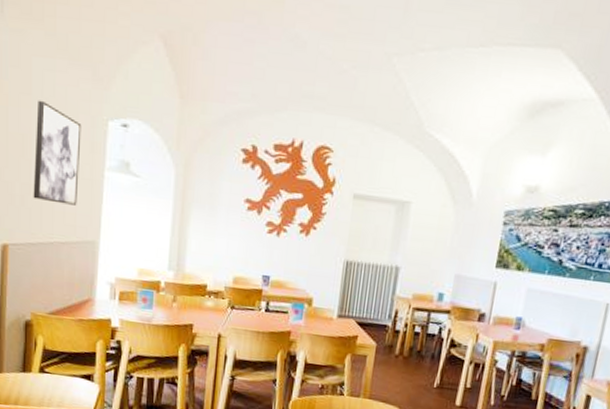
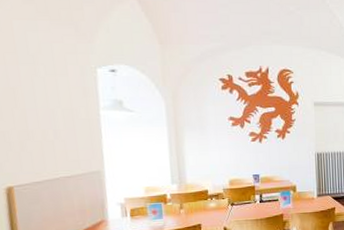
wall art: present [33,100,82,206] -> none [24,57,78,144]

